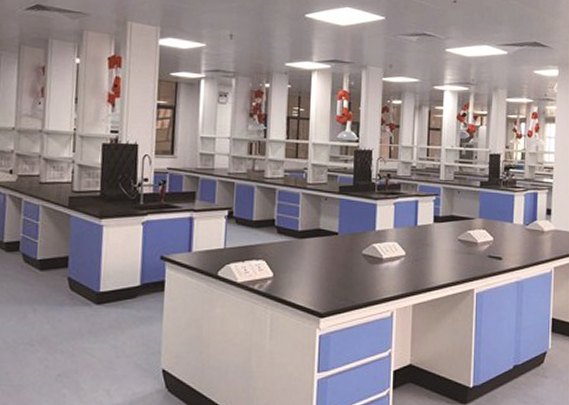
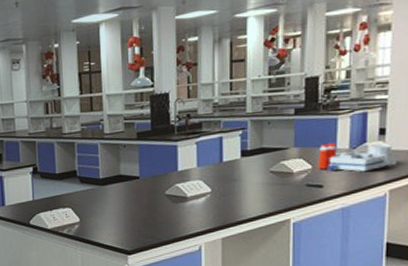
laboratory equipment: none [497,217,560,248] -> present [317,142,397,172]

